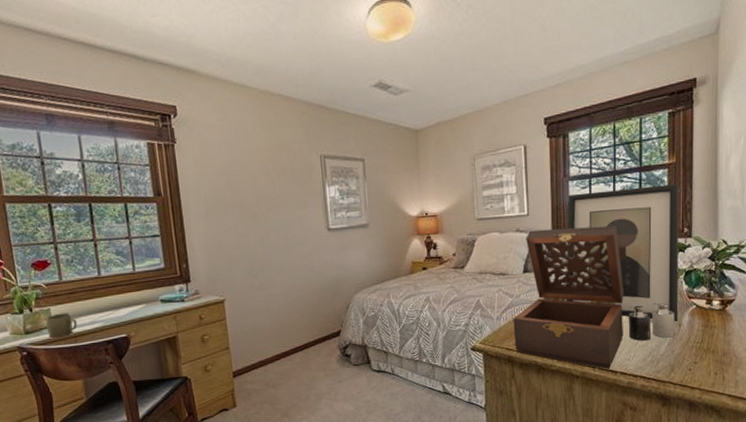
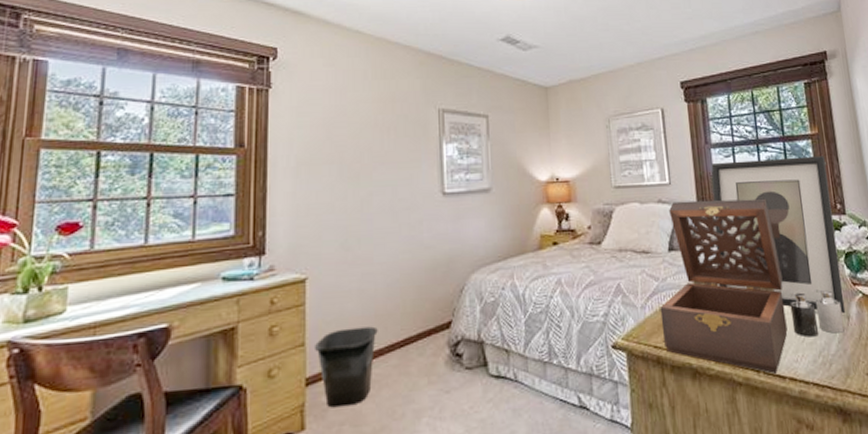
mug: present [45,312,77,339] -> none [55,293,102,330]
waste bin: none [236,335,284,392] -> present [314,326,378,408]

